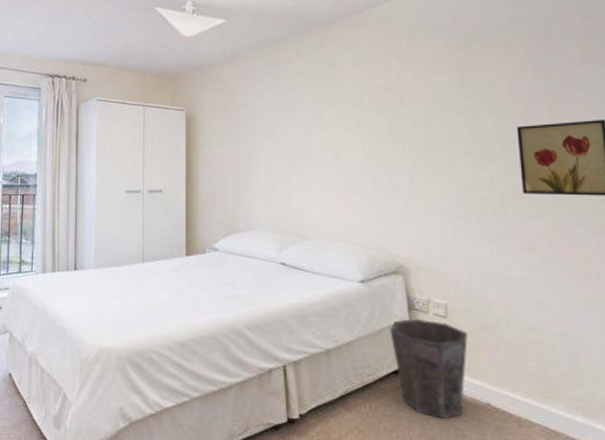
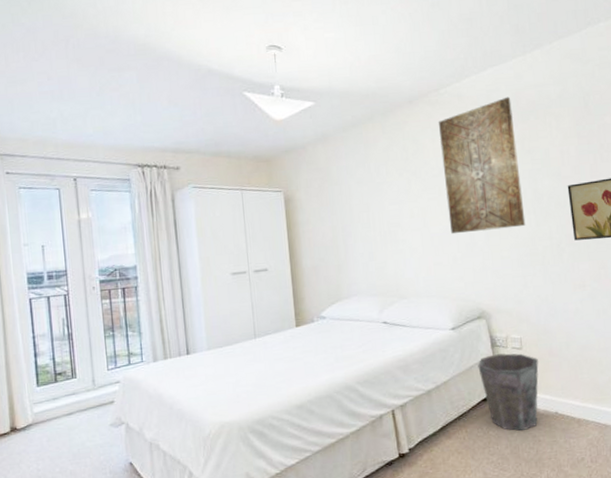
wall art: none [361,20,460,172] -> present [439,96,526,235]

